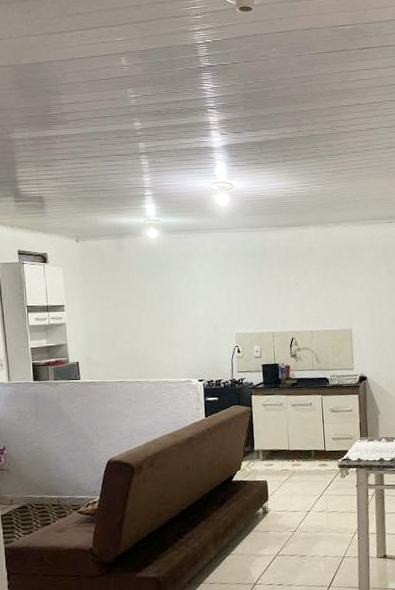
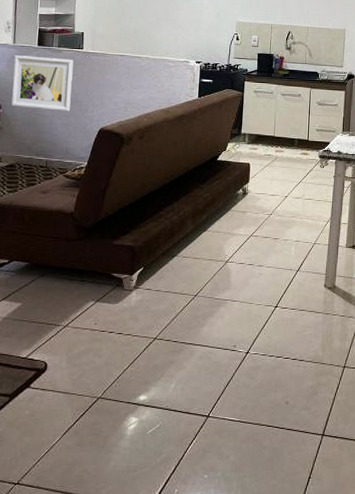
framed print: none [11,391,75,447] -> present [11,55,74,111]

